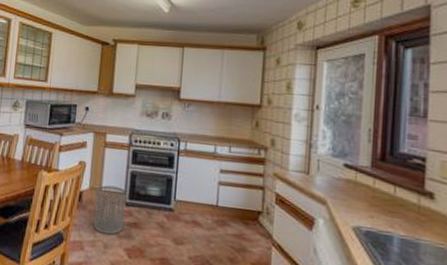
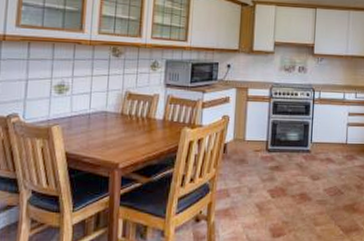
waste bin: present [93,185,127,235] -> none [238,135,269,179]

